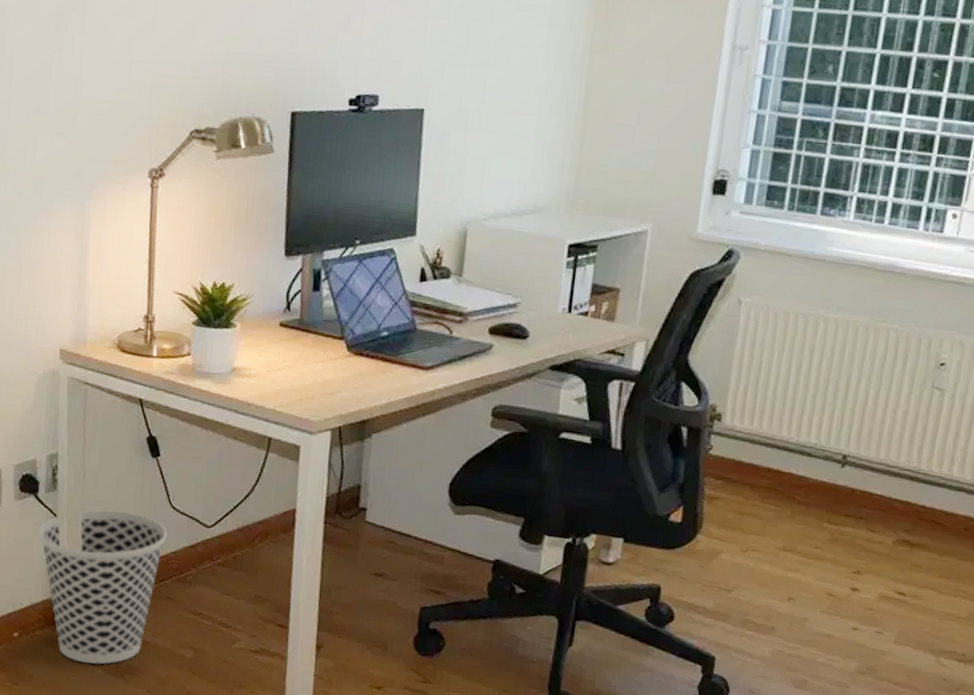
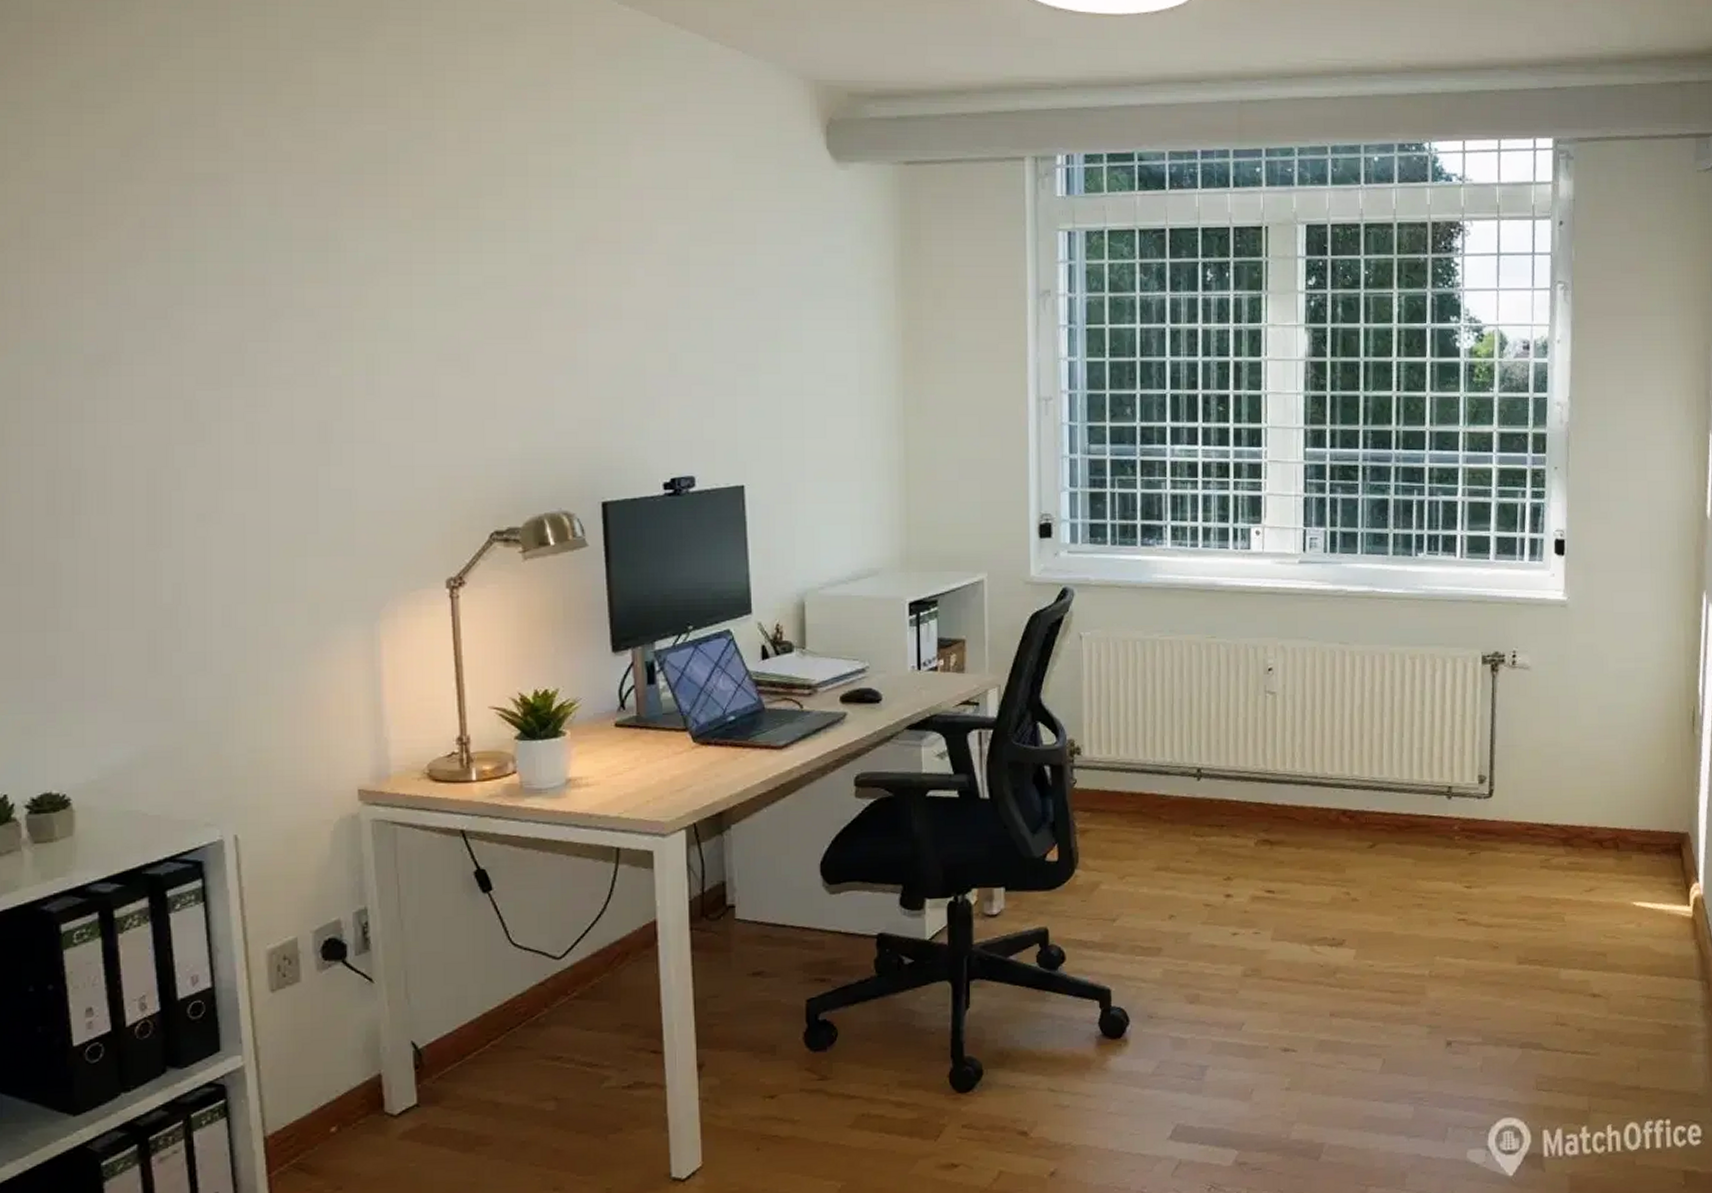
wastebasket: present [38,509,168,665] -> none [352,959,510,1144]

